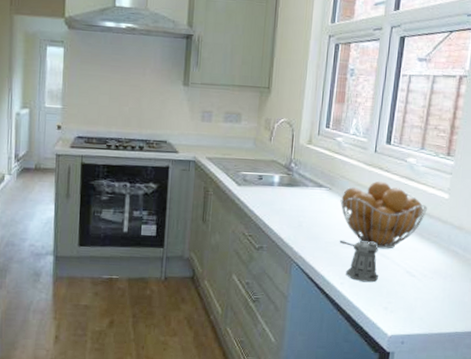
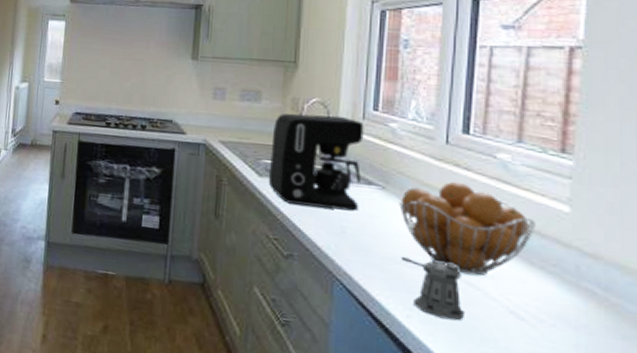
coffee maker: none [245,131,319,209] -> present [268,113,364,212]

